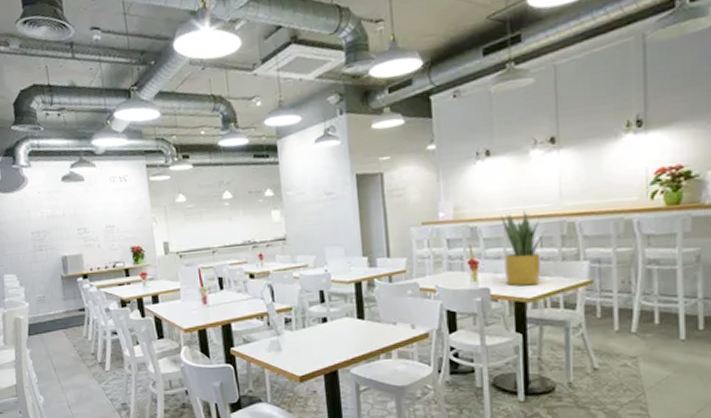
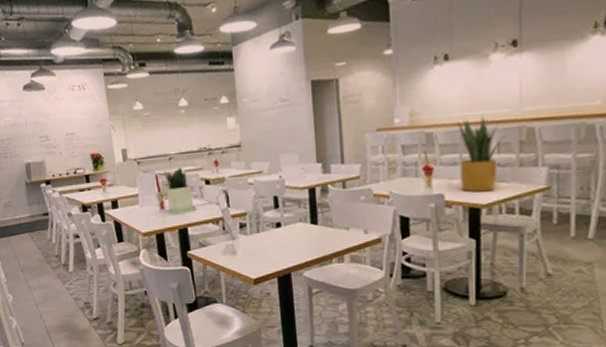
planter: none [206,261,241,310] -> present [163,167,197,215]

